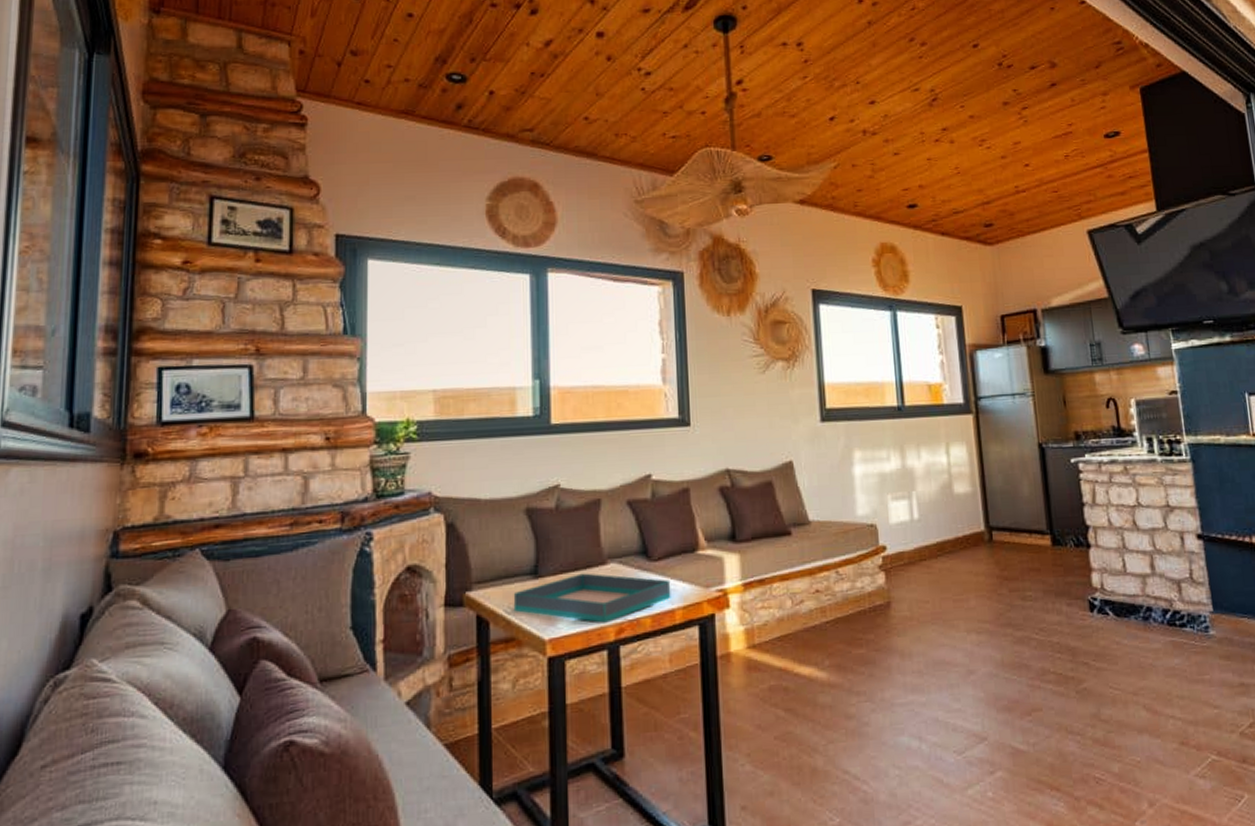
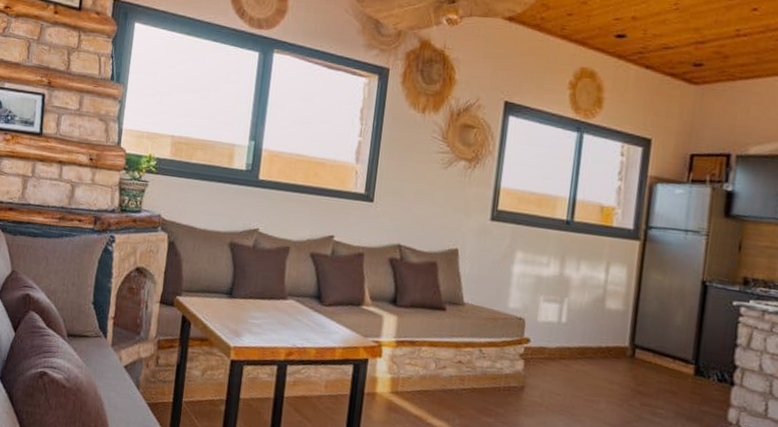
tray: present [513,573,671,623] -> none [210,302,336,345]

